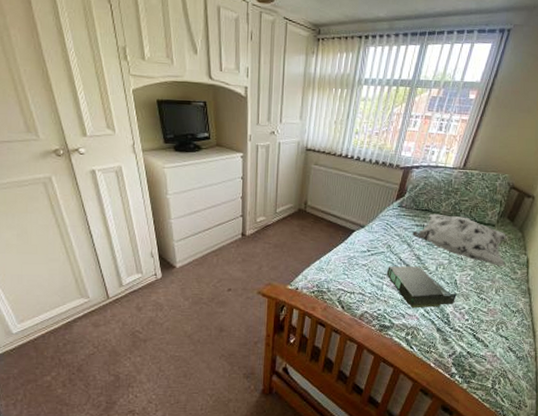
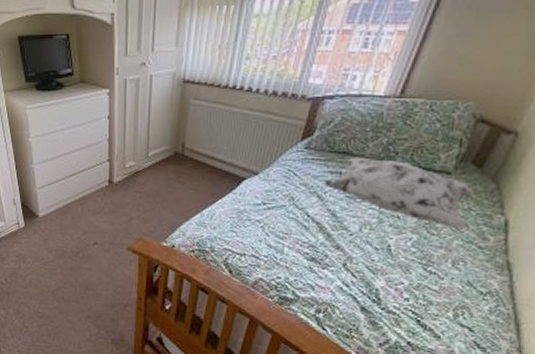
box: present [386,266,457,308] -> none [288,223,391,279]

